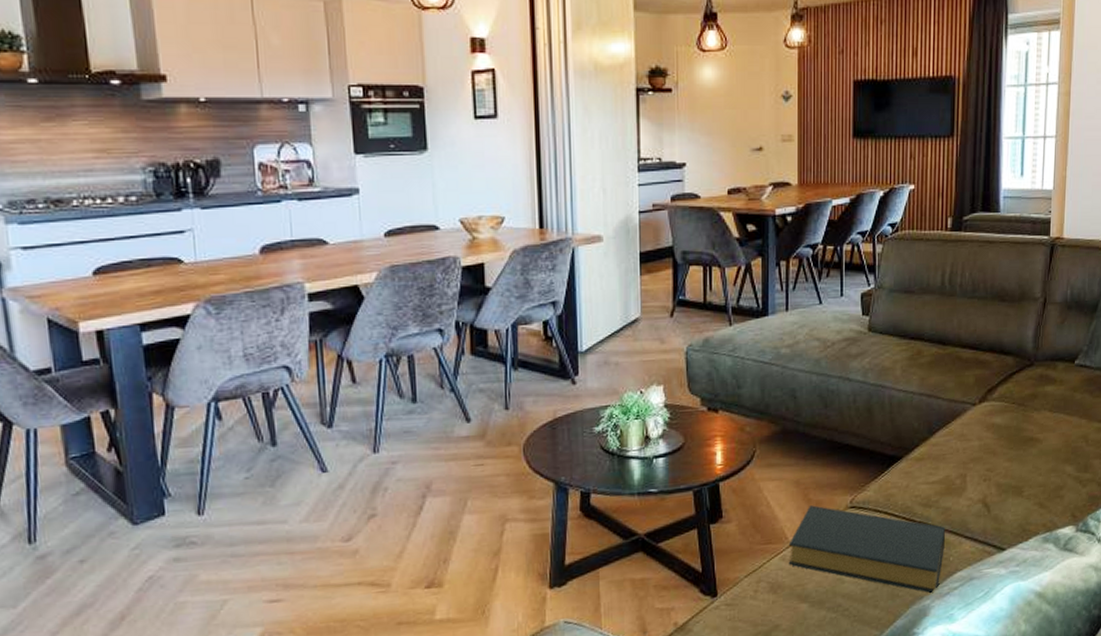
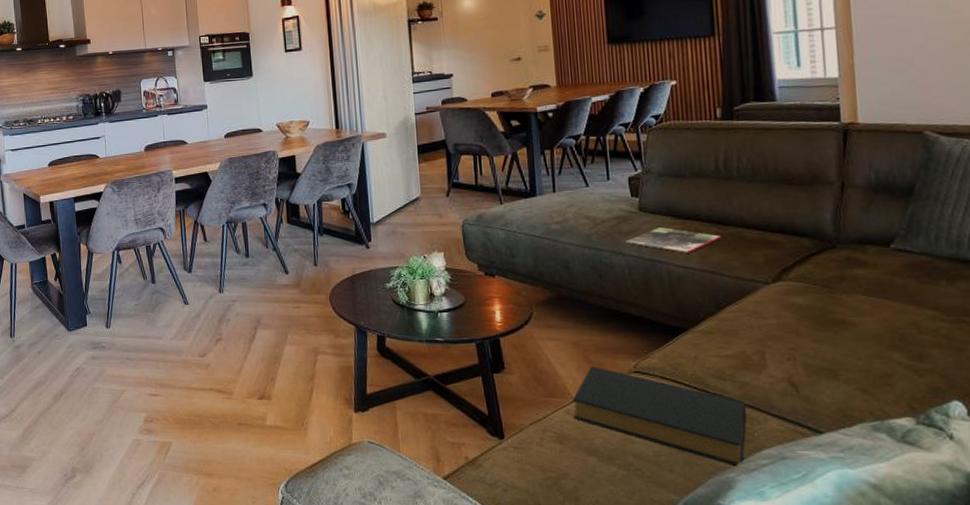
magazine: none [853,349,940,376] -> present [626,227,721,253]

